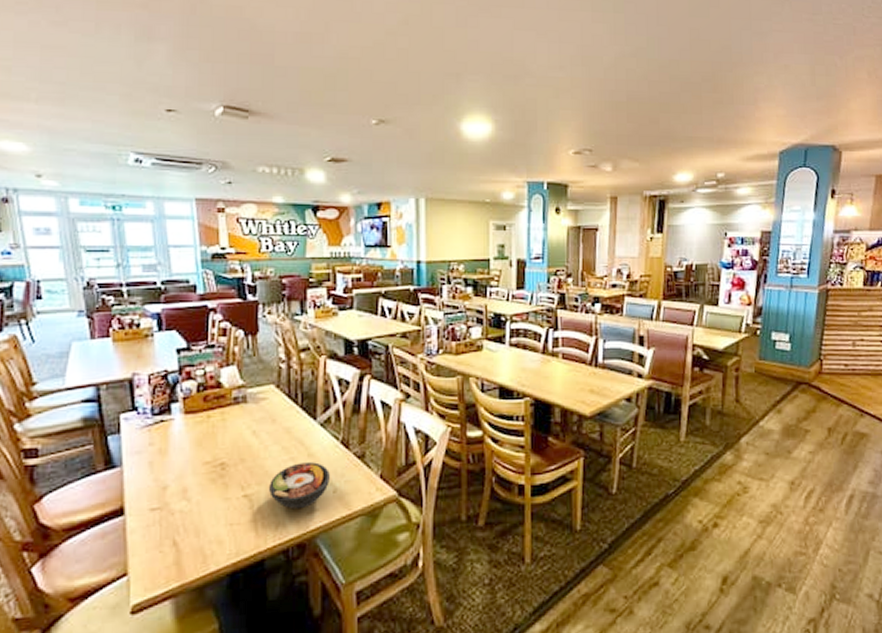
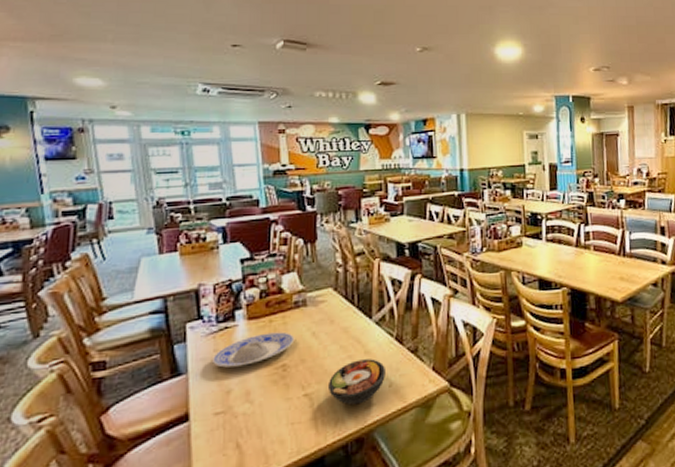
plate: none [146,428,234,463] -> present [211,332,295,368]

